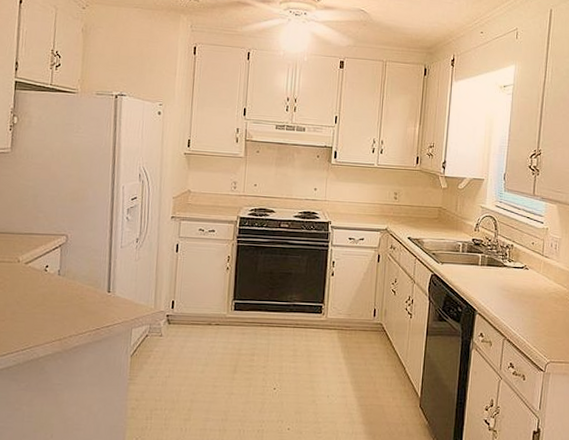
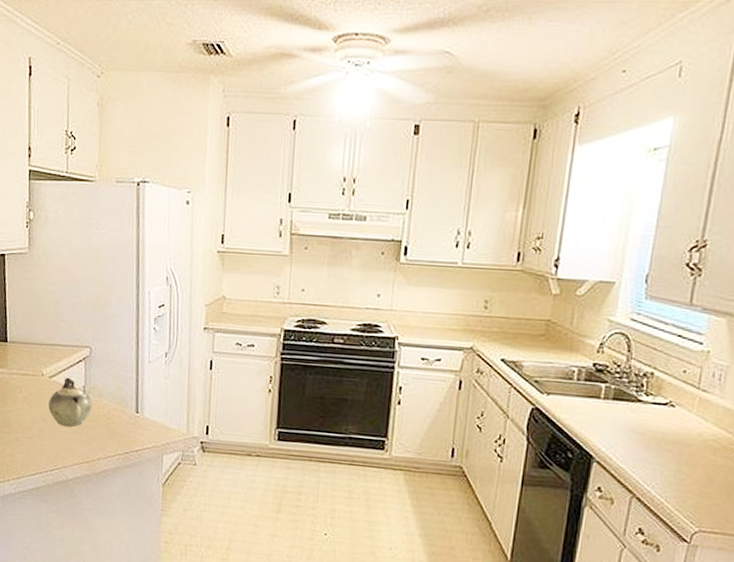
teapot: none [23,262,67,308] -> present [48,377,93,427]

